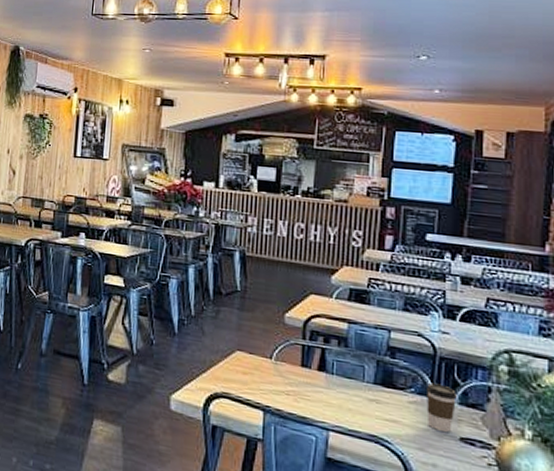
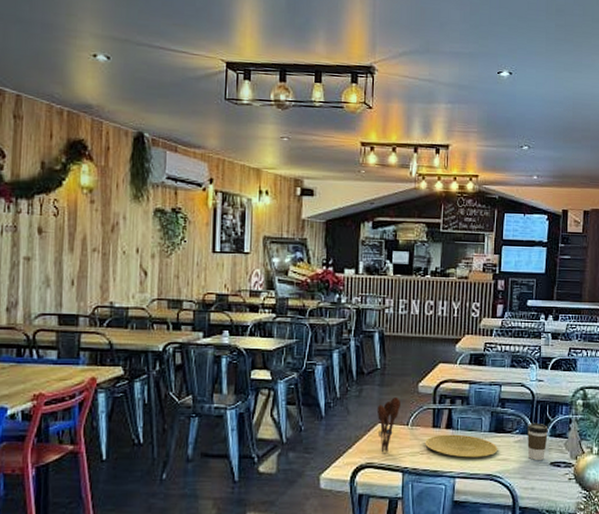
utensil holder: none [236,324,264,386] -> present [378,396,402,453]
plate: none [292,376,386,414] -> present [425,434,498,458]

